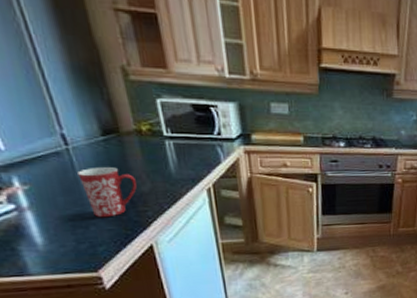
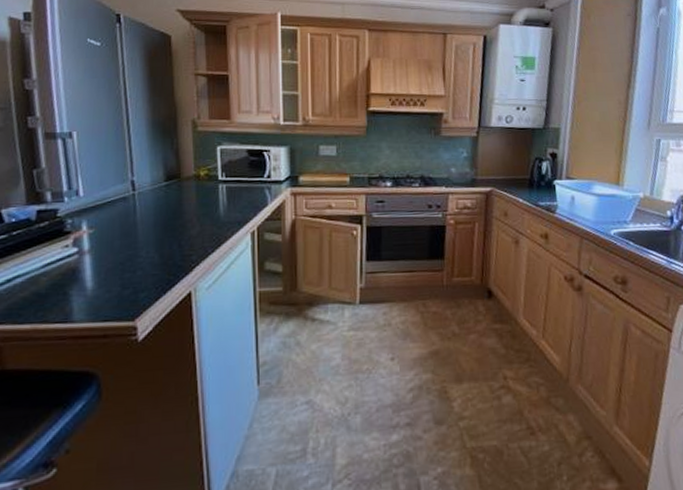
mug: present [77,166,137,218] -> none [137,210,187,262]

